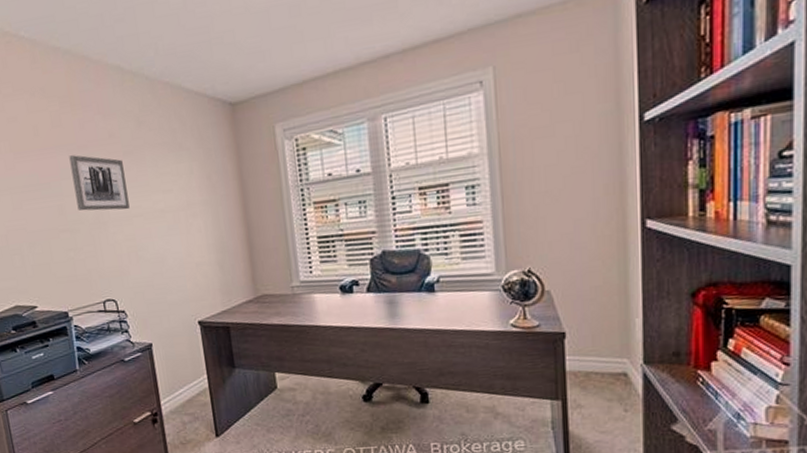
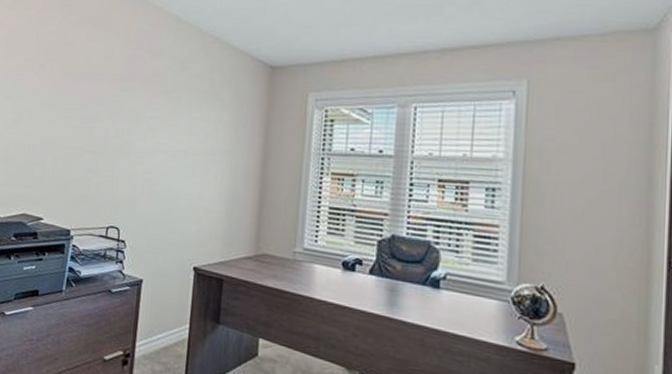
wall art: present [69,155,130,211] -> none [107,85,159,144]

